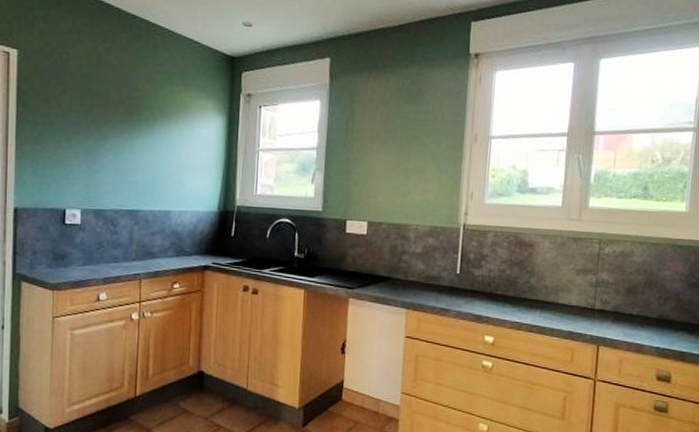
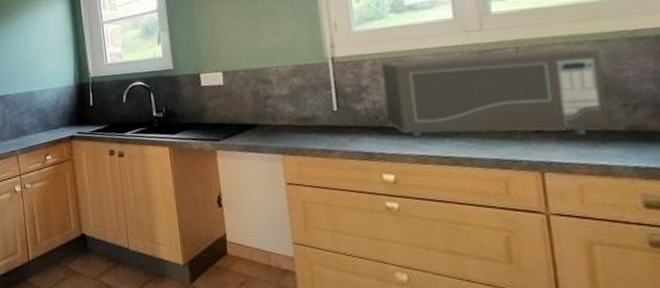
microwave: none [498,236,653,318] -> present [381,48,610,138]

